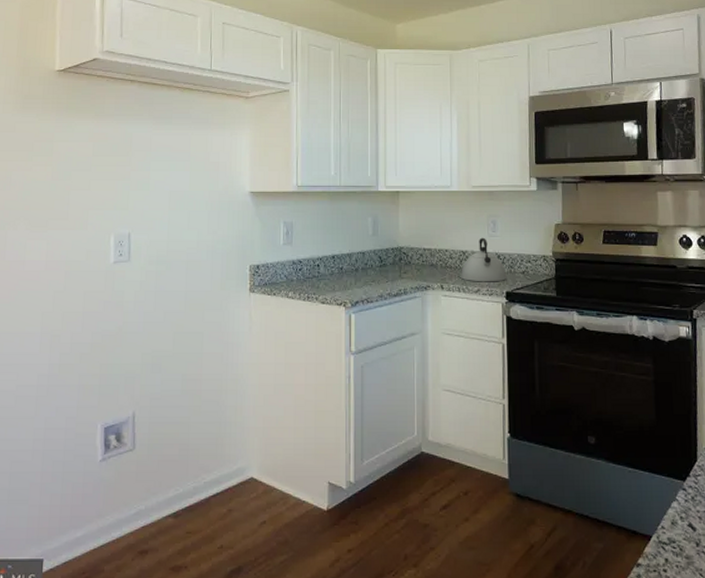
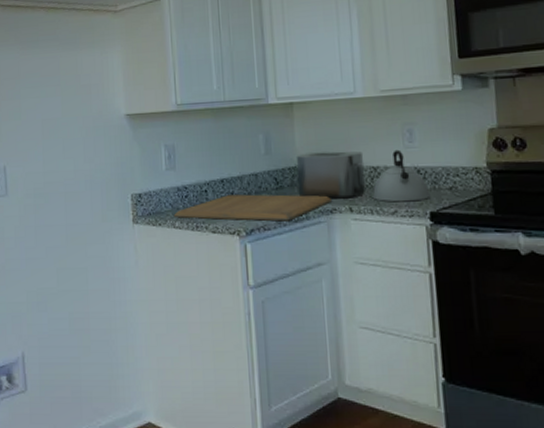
chopping board: none [287,270,426,295] -> present [173,194,331,222]
toaster: none [398,236,455,277] -> present [296,151,365,199]

